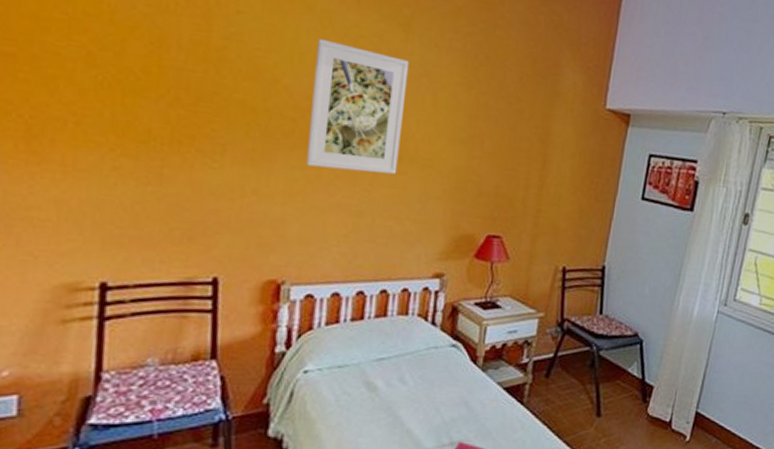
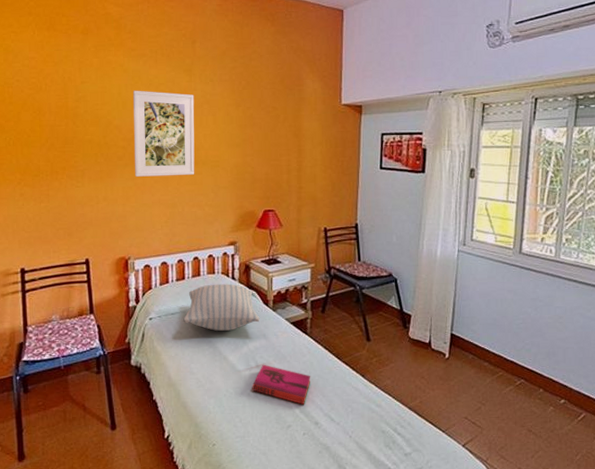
pillow: none [354,329,463,394] -> present [183,284,260,331]

